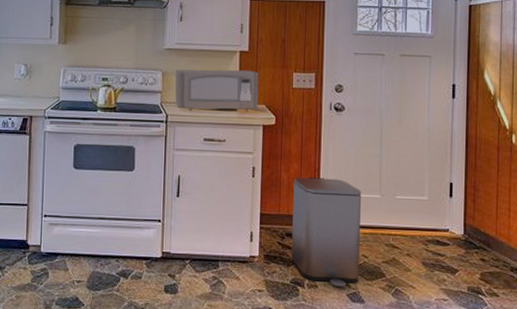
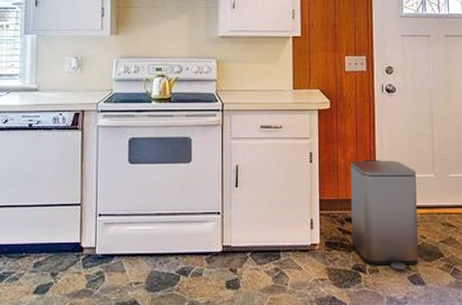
microwave: present [175,69,259,112] -> none [229,55,313,98]

